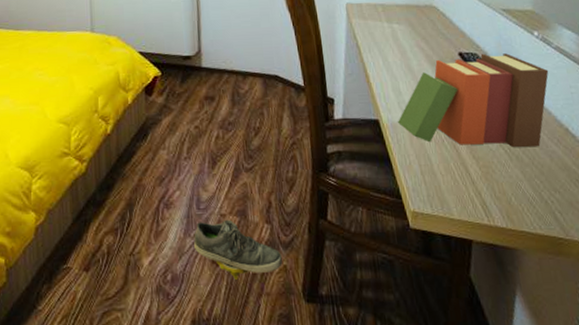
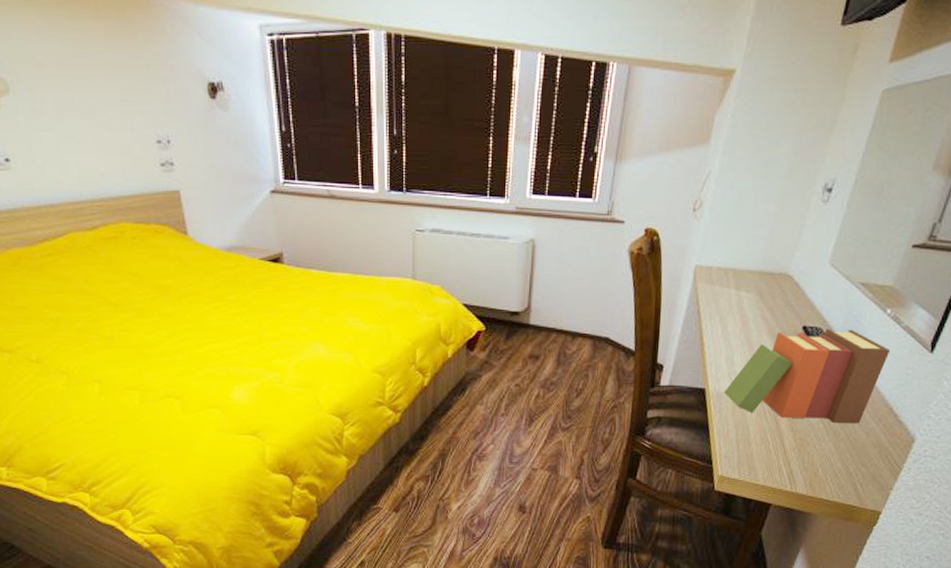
shoe: present [193,219,283,280] -> none [502,473,588,526]

